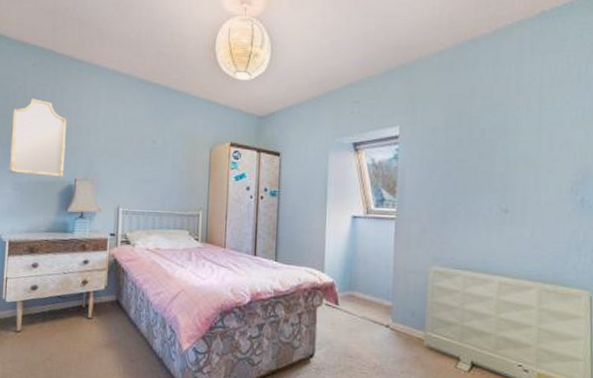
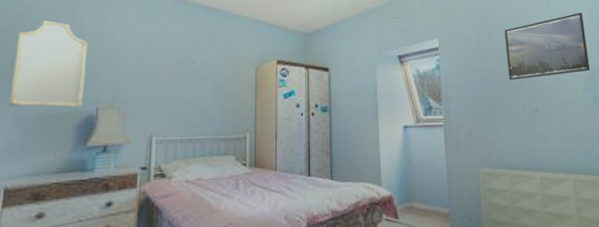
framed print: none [477,100,585,175] -> present [504,13,591,80]

